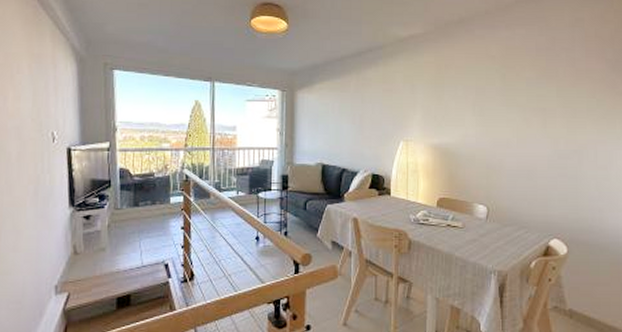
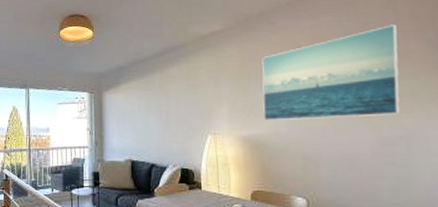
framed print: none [455,42,583,130] -> present [262,24,401,120]

